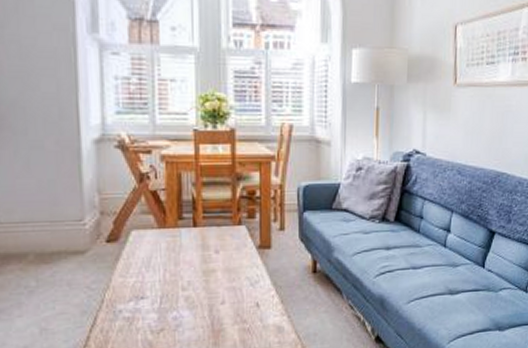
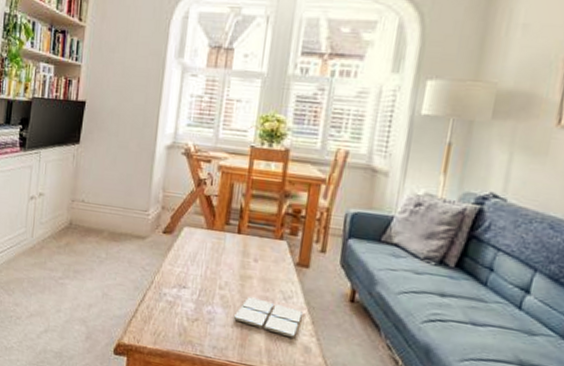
drink coaster: none [203,290,271,322] -> present [234,296,303,339]

